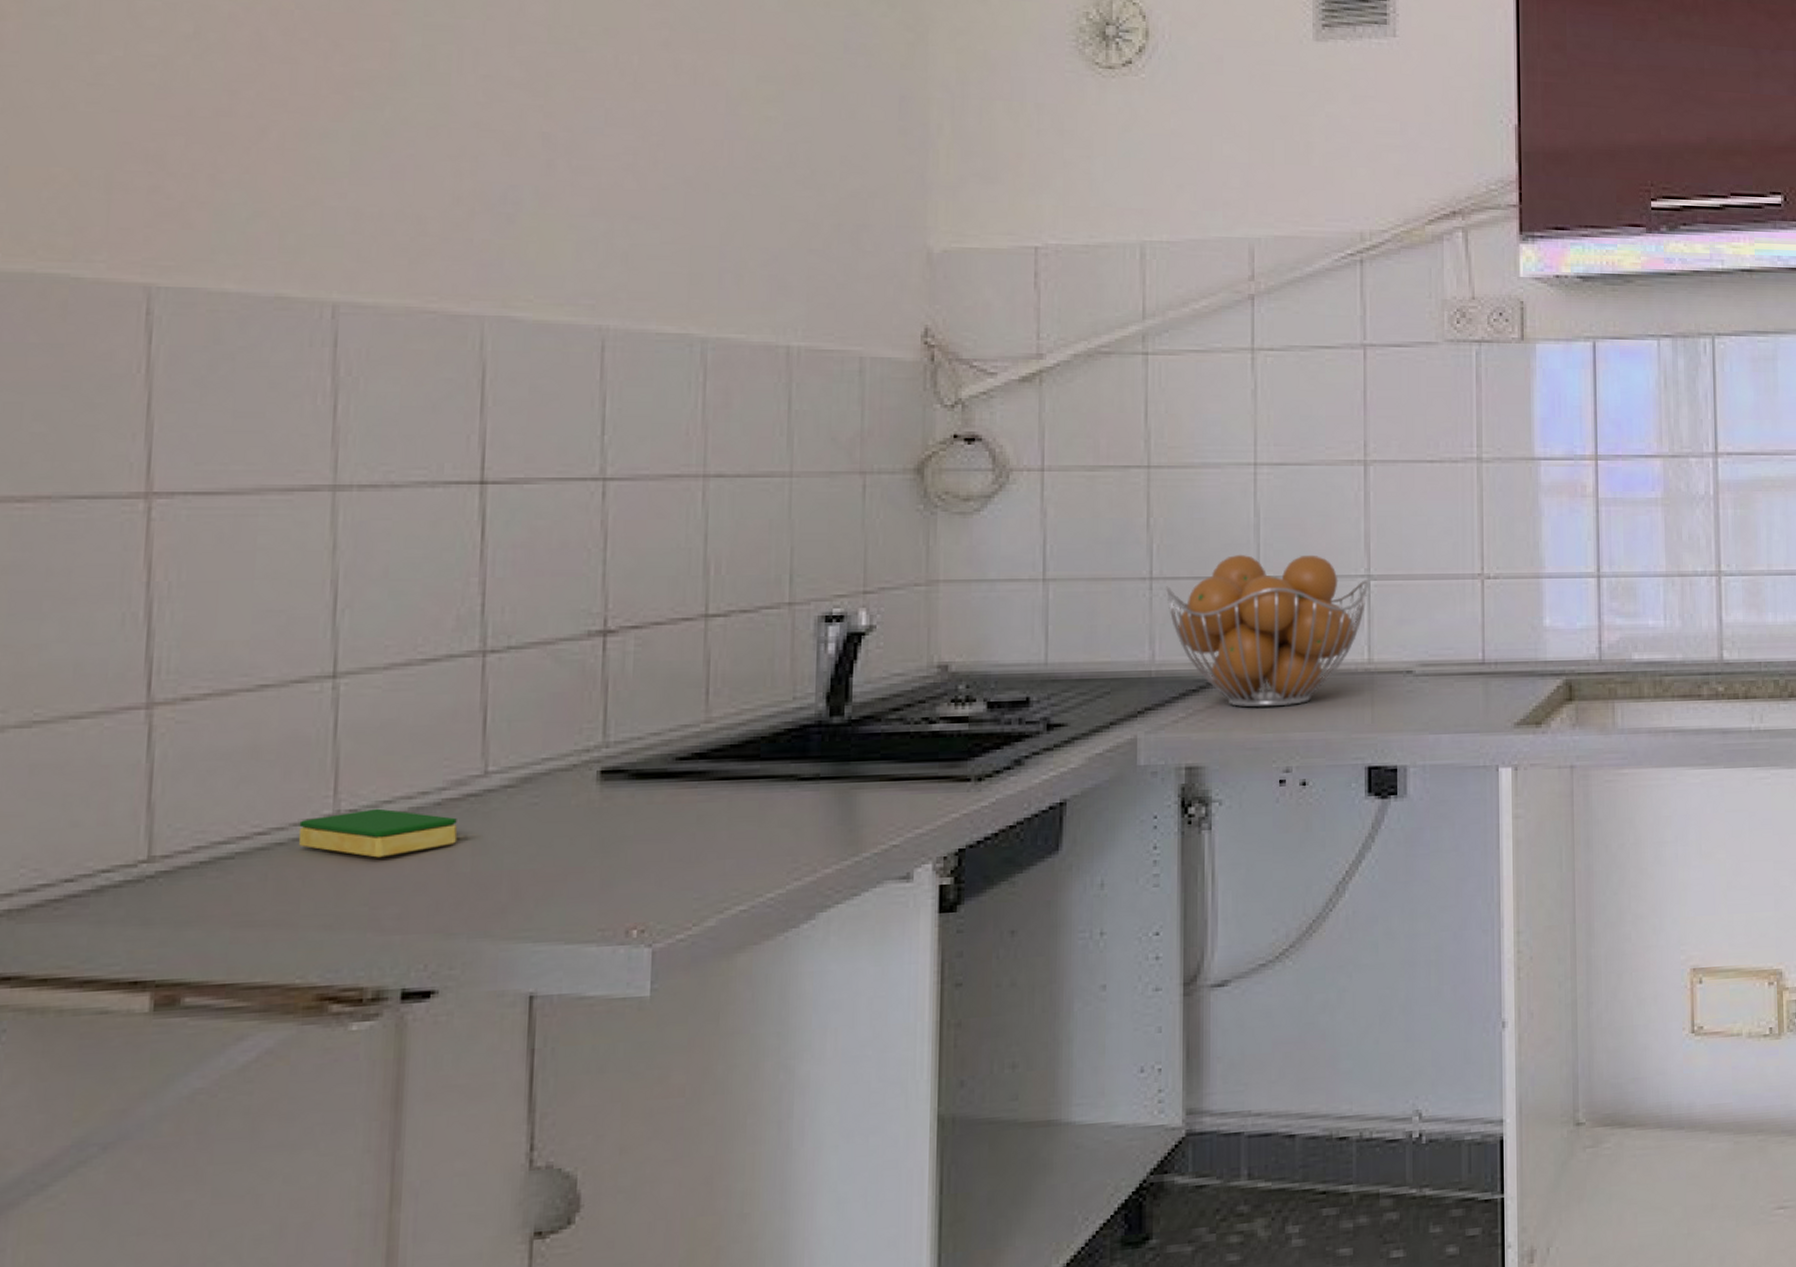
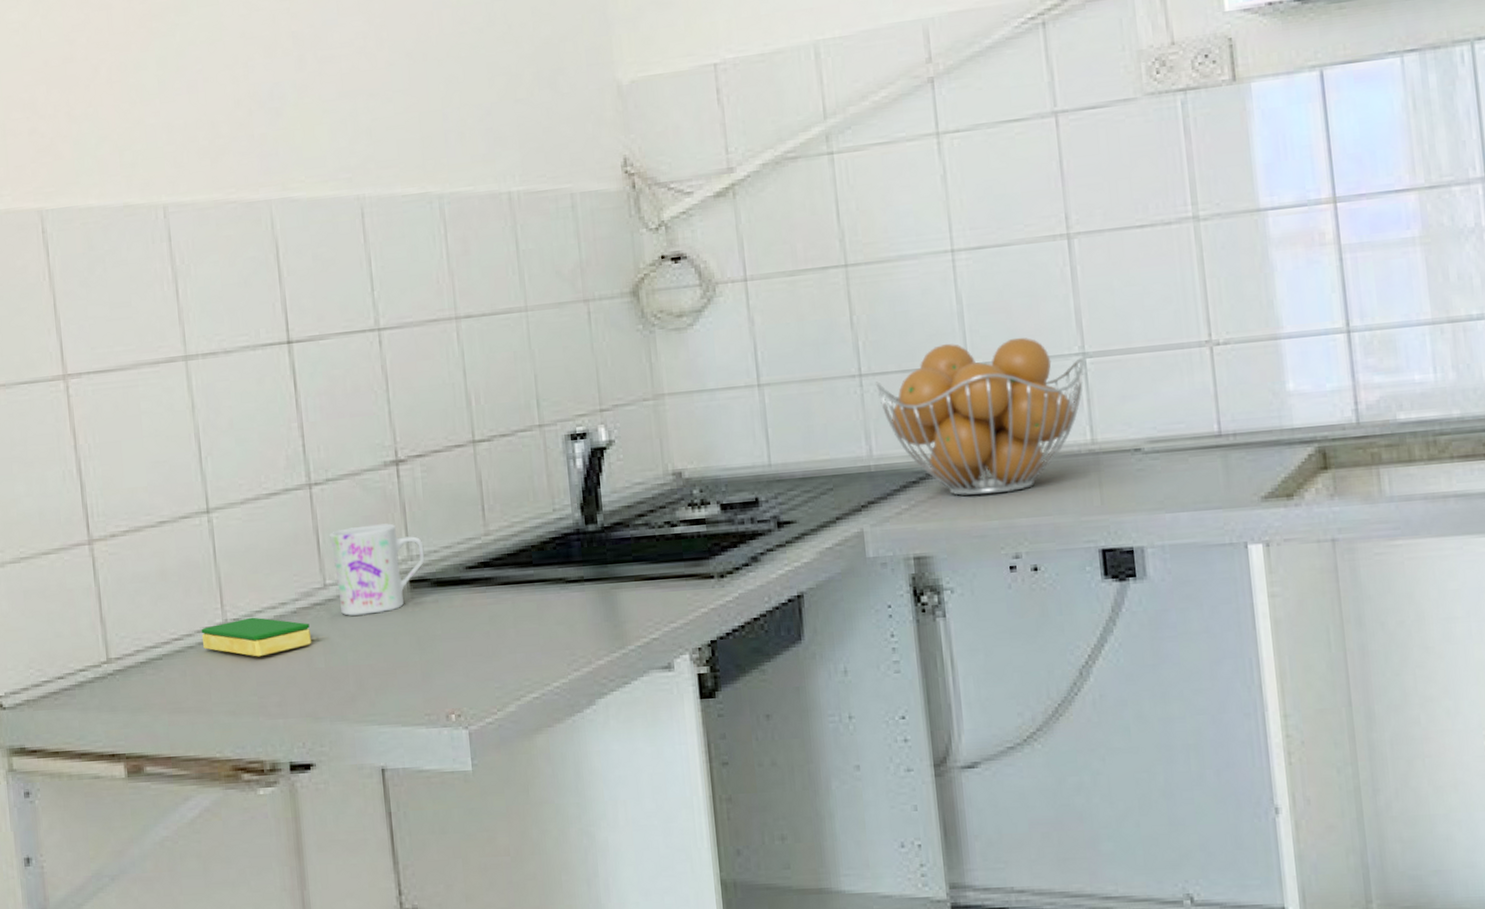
mug: none [501,703,625,811] -> present [330,523,425,616]

